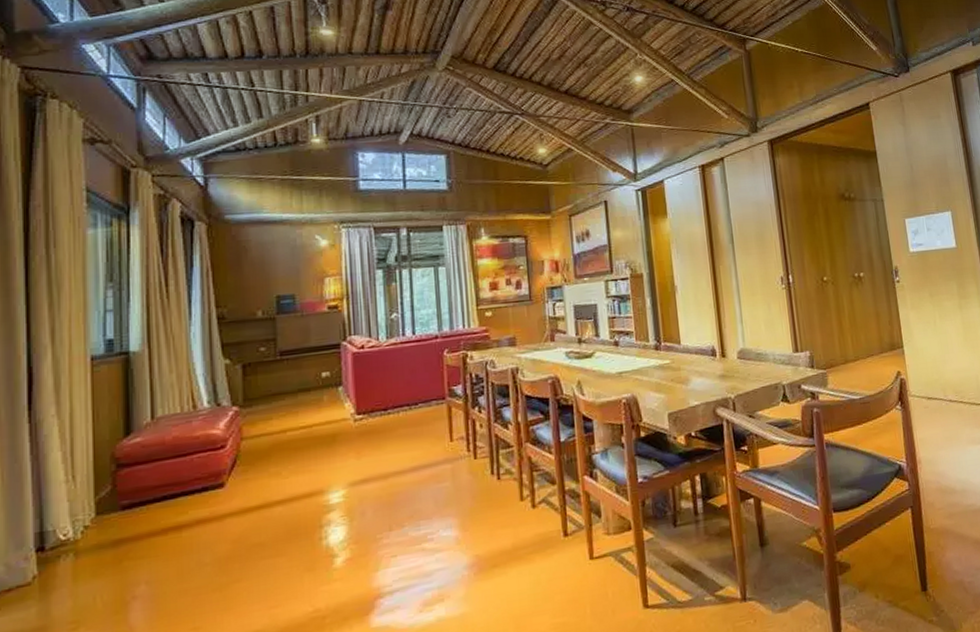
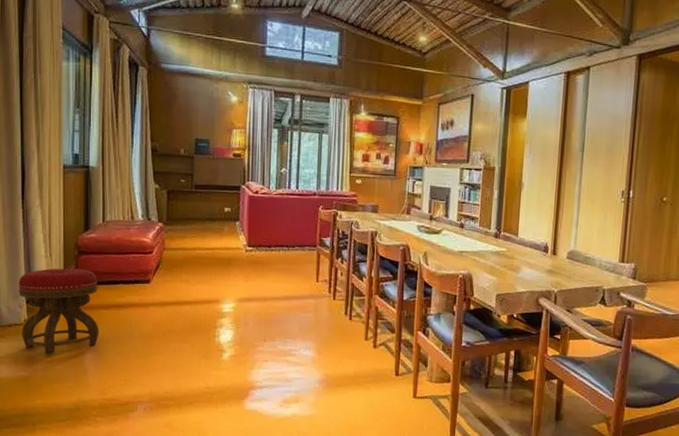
stool: none [23,487,152,620] -> present [18,268,99,355]

